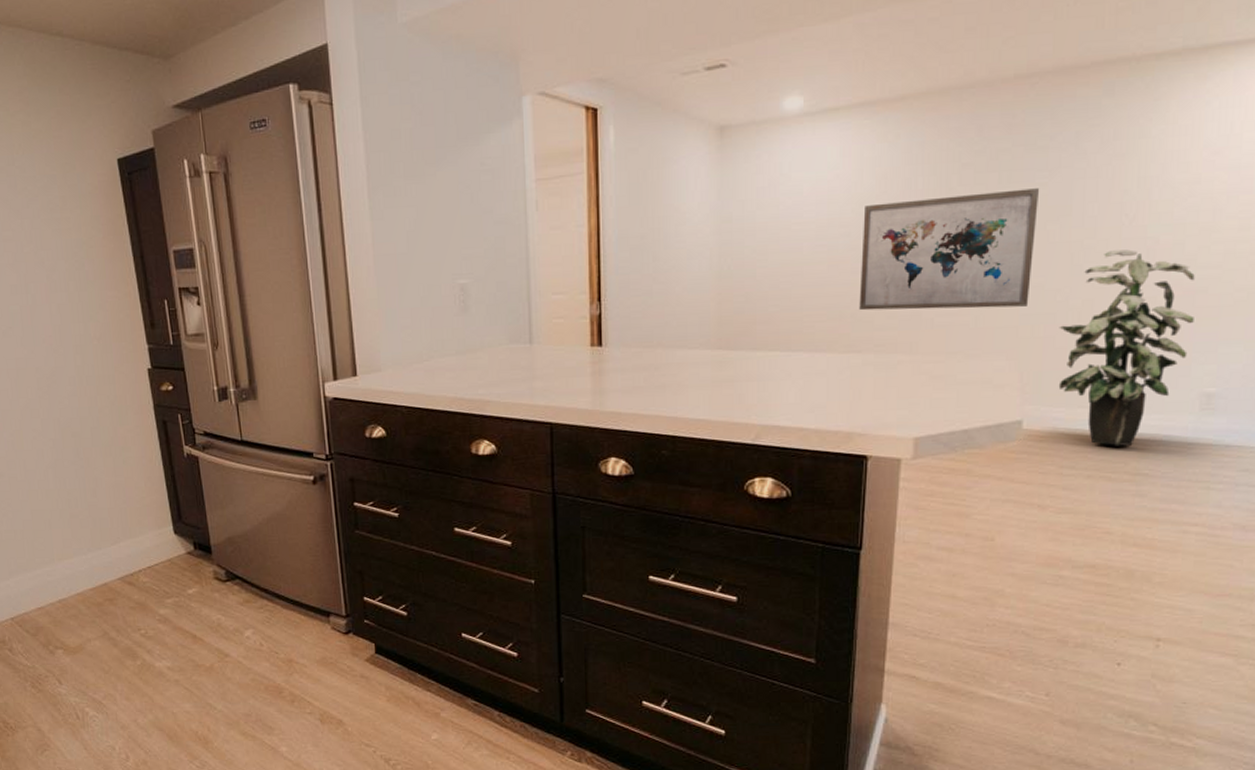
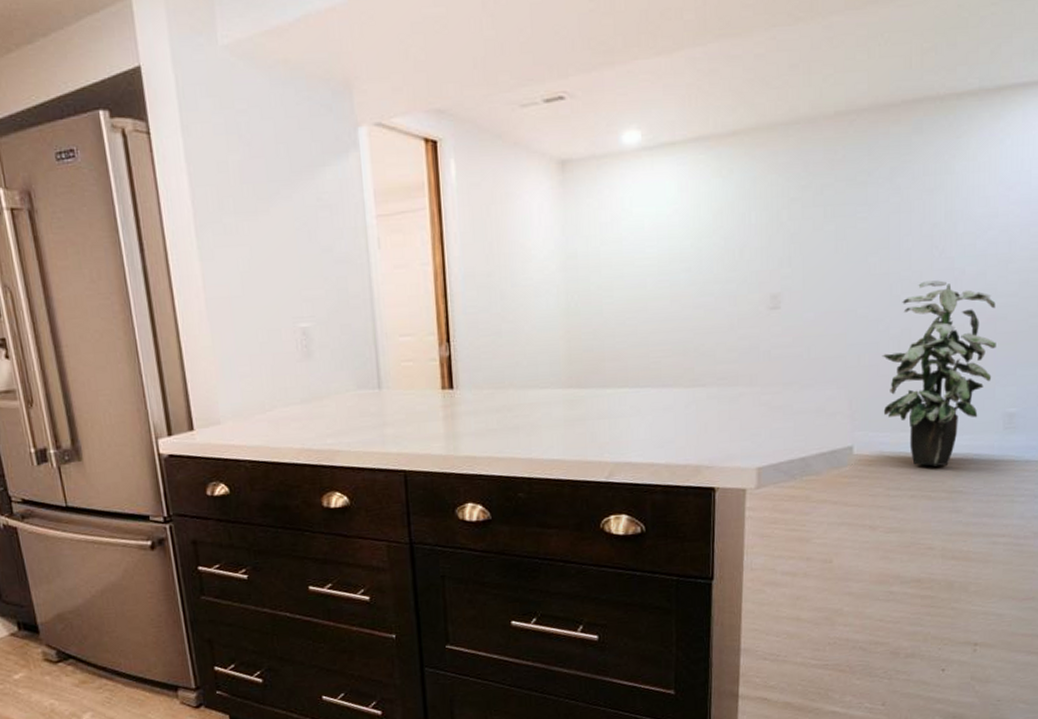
wall art: present [859,188,1040,311] -> none [701,222,861,345]

